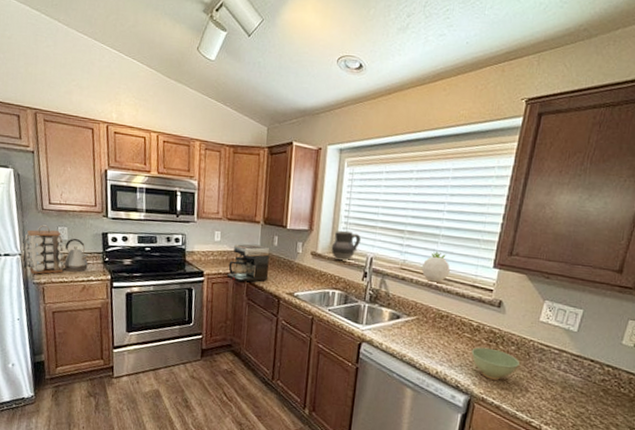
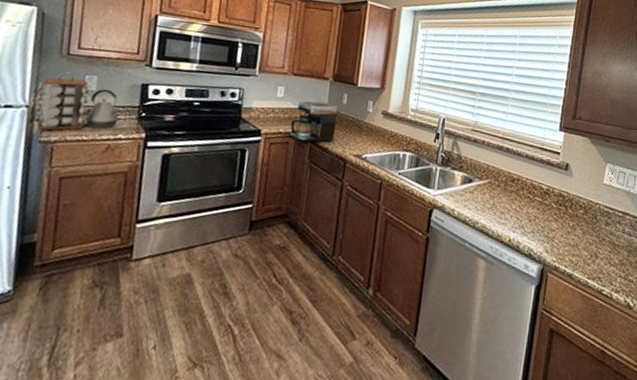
ceramic jug: present [331,230,361,261] -> none [403,90,433,122]
succulent plant: present [421,251,450,283] -> none [492,113,520,145]
bowl: present [471,347,520,380] -> none [542,211,588,246]

